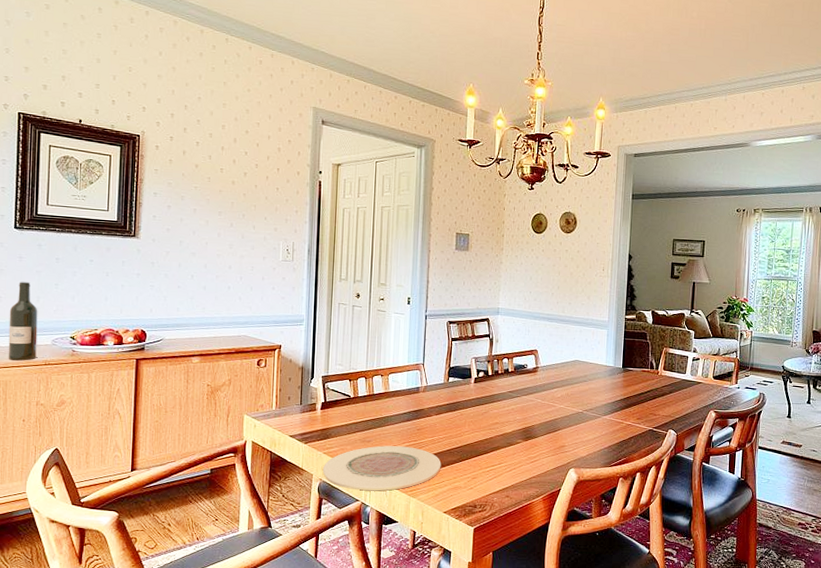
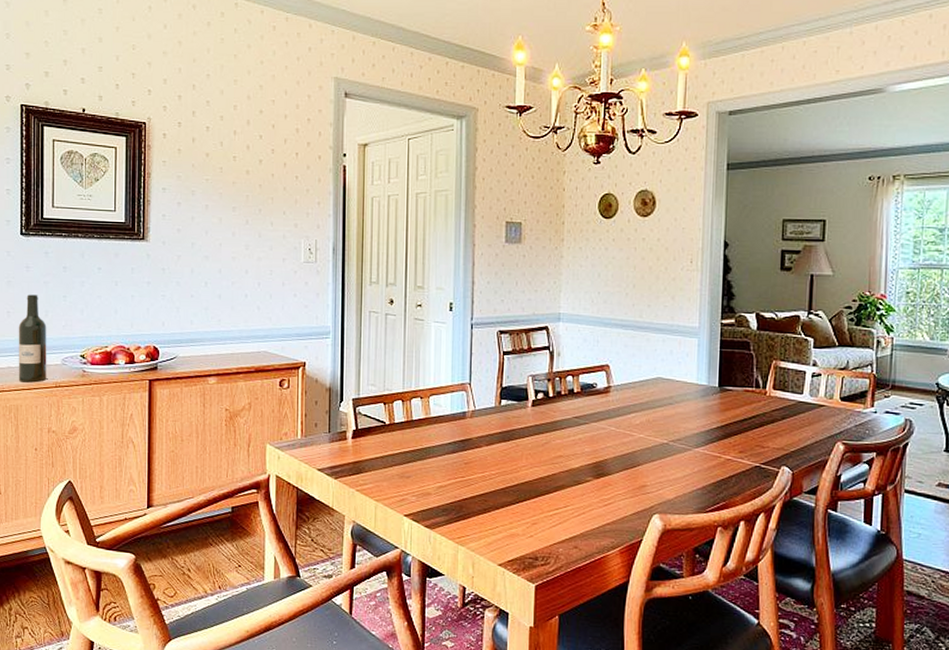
plate: present [322,445,441,491] -> none [355,482,494,538]

